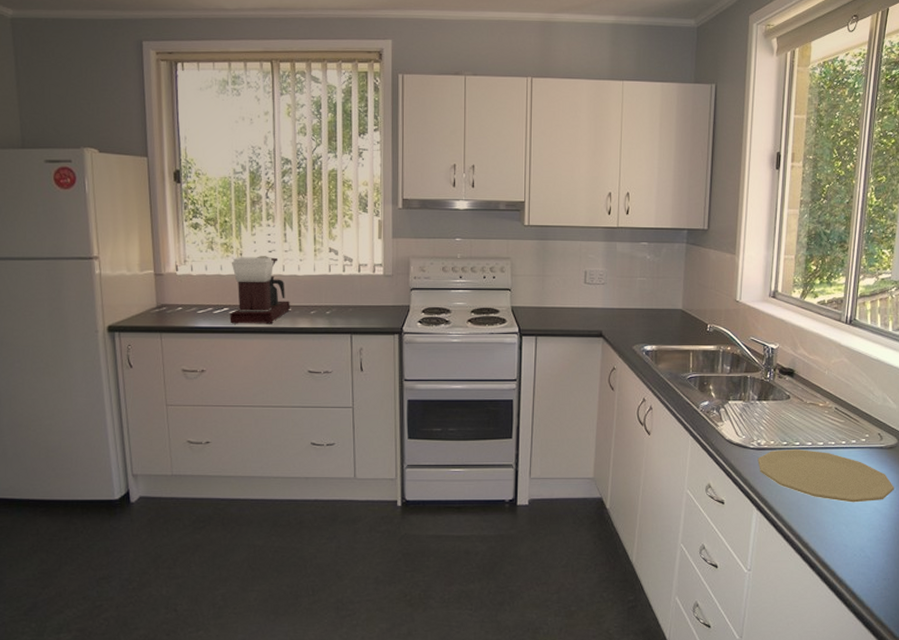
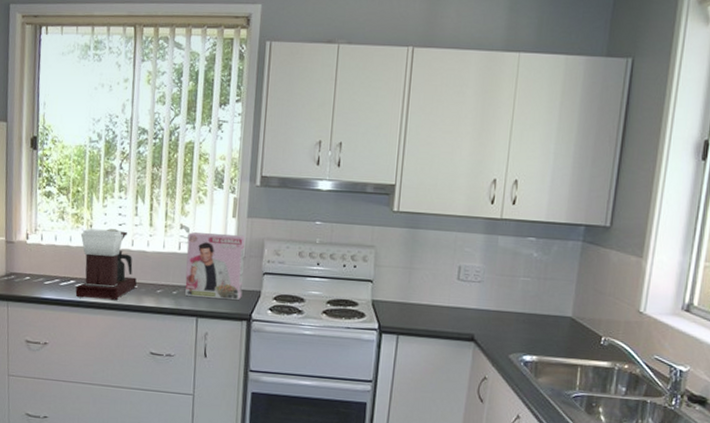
cereal box: none [337,254,393,316] -> present [185,232,246,301]

